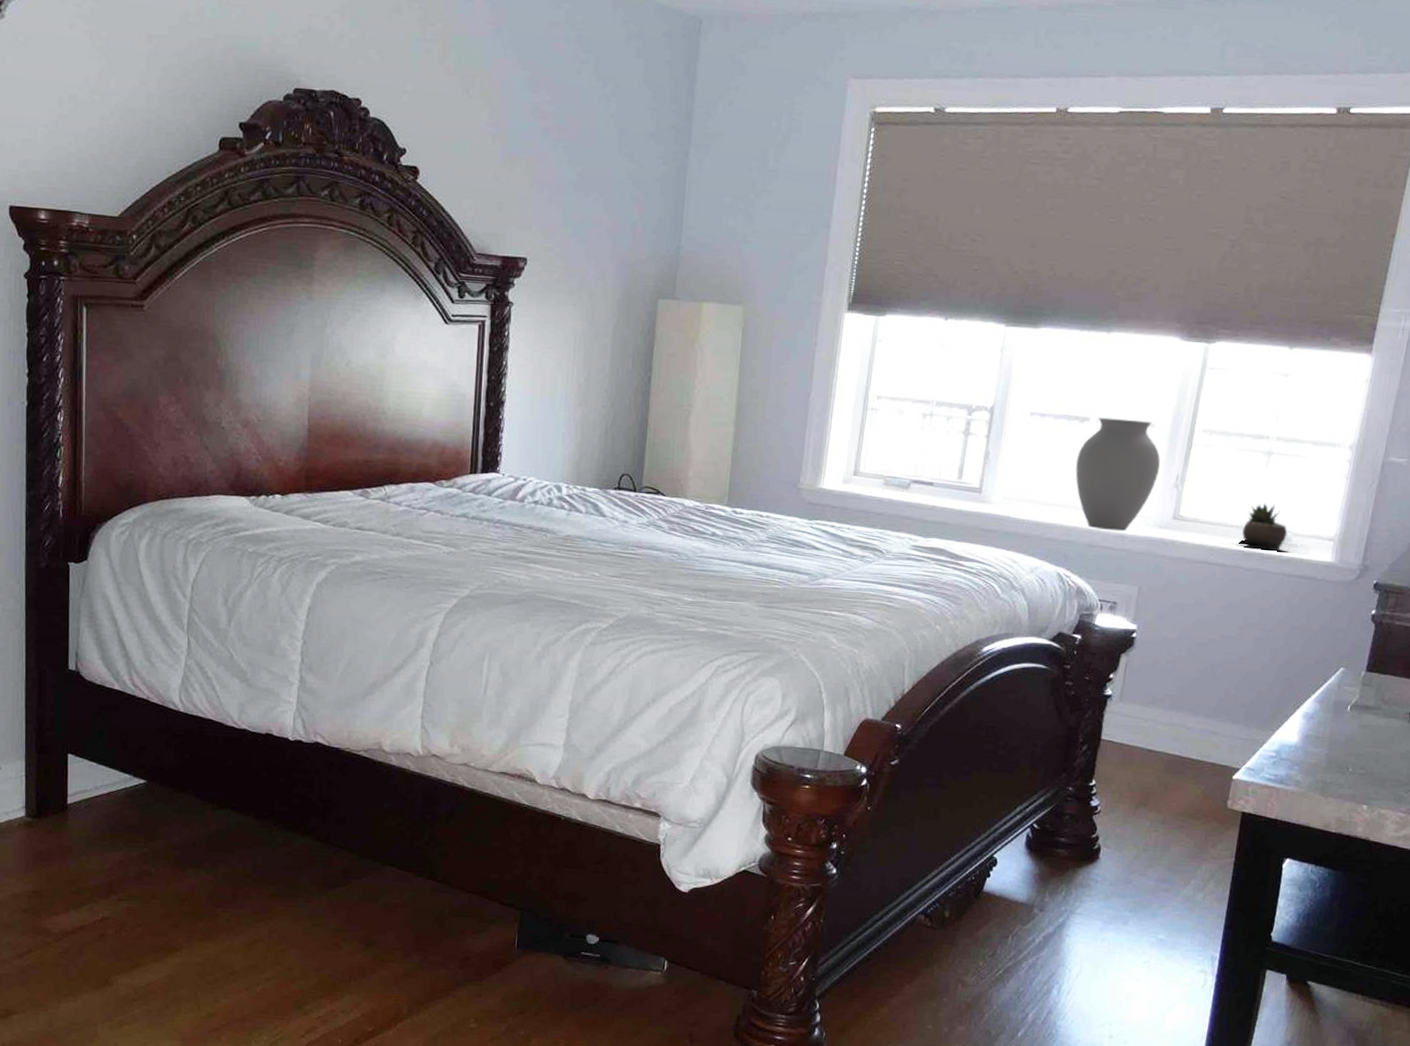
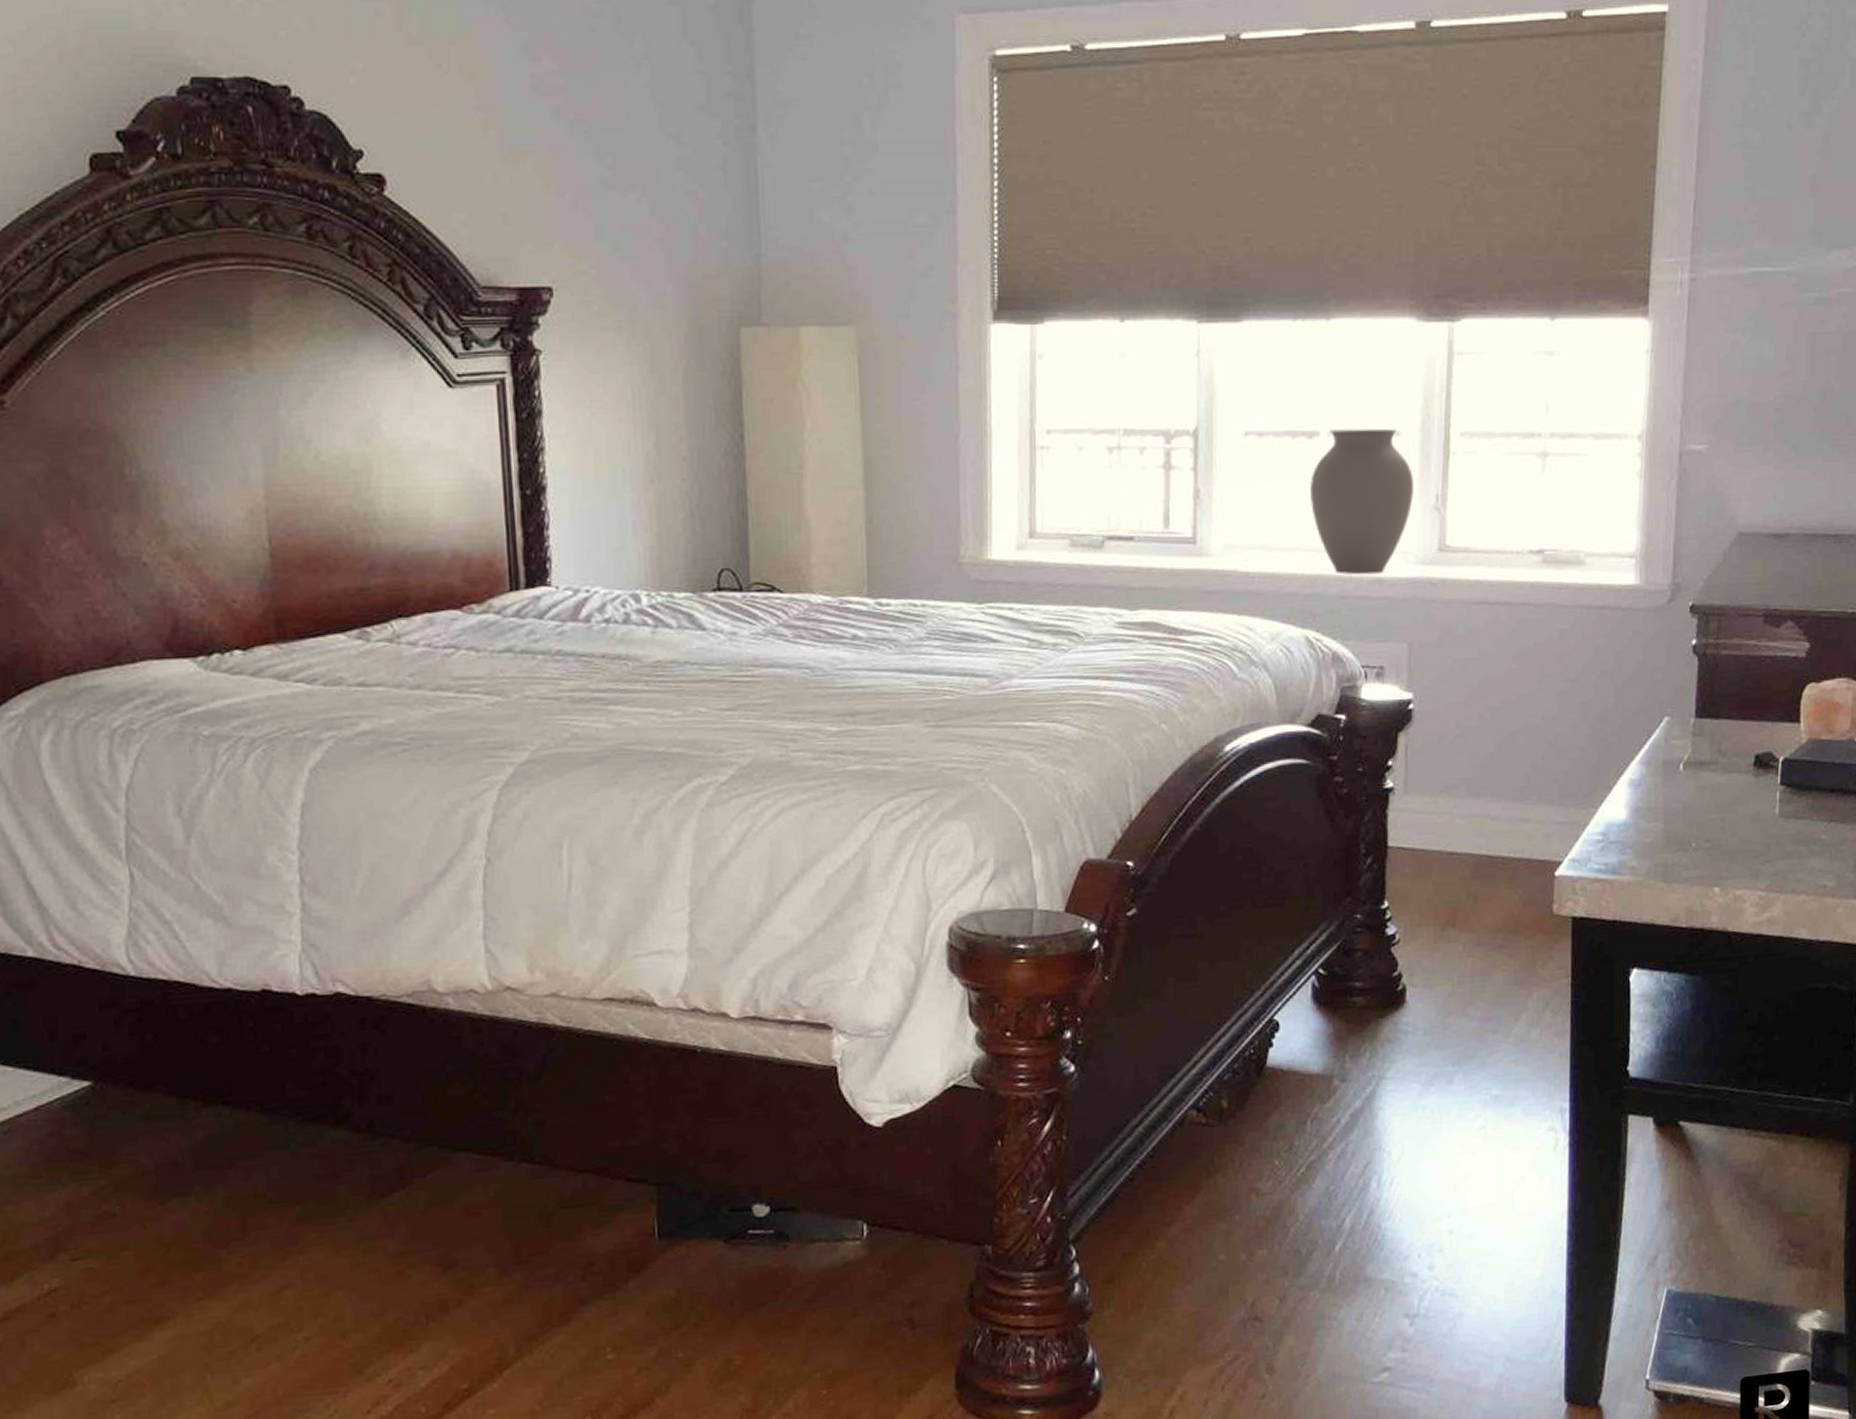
succulent plant: present [1232,503,1291,553] -> none [1514,518,1586,580]

